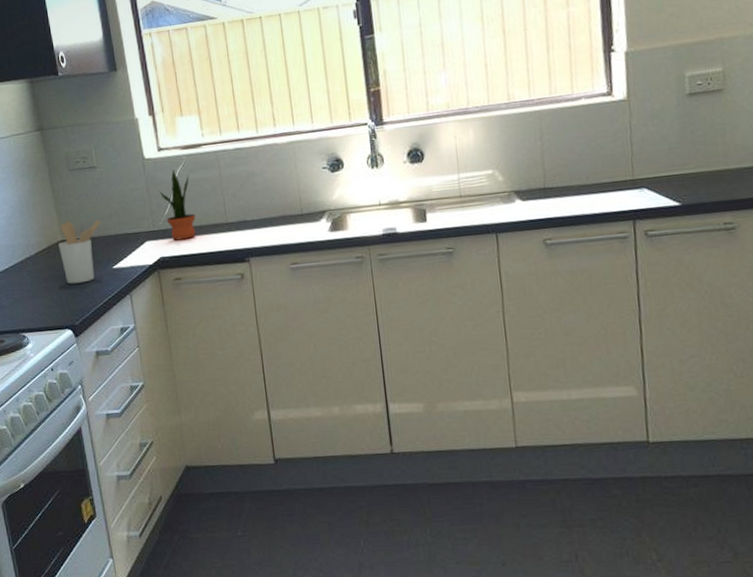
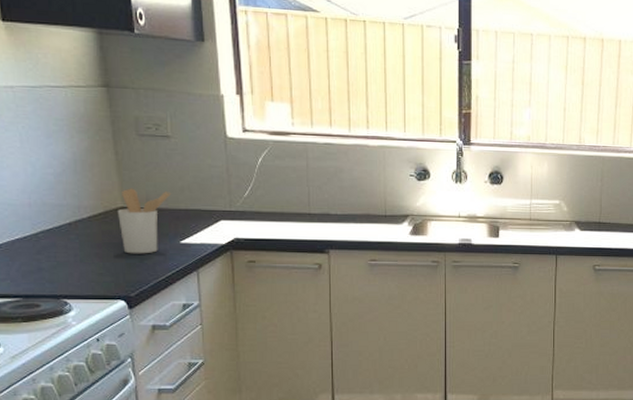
potted plant: present [159,170,196,241] -> none [239,153,277,224]

